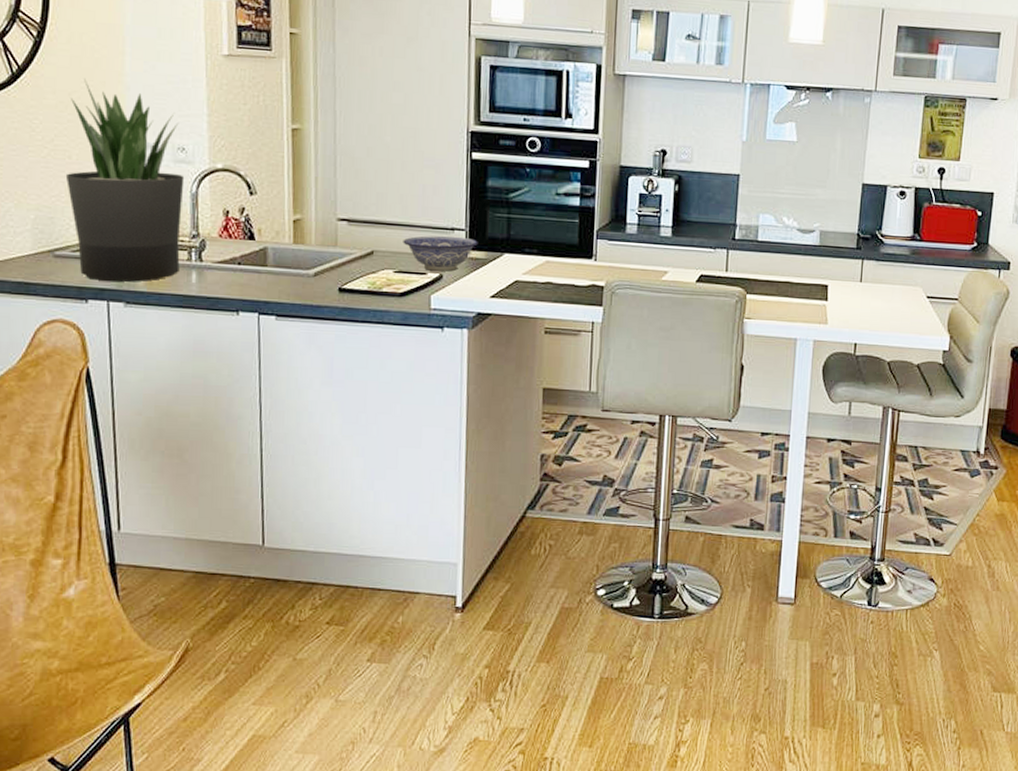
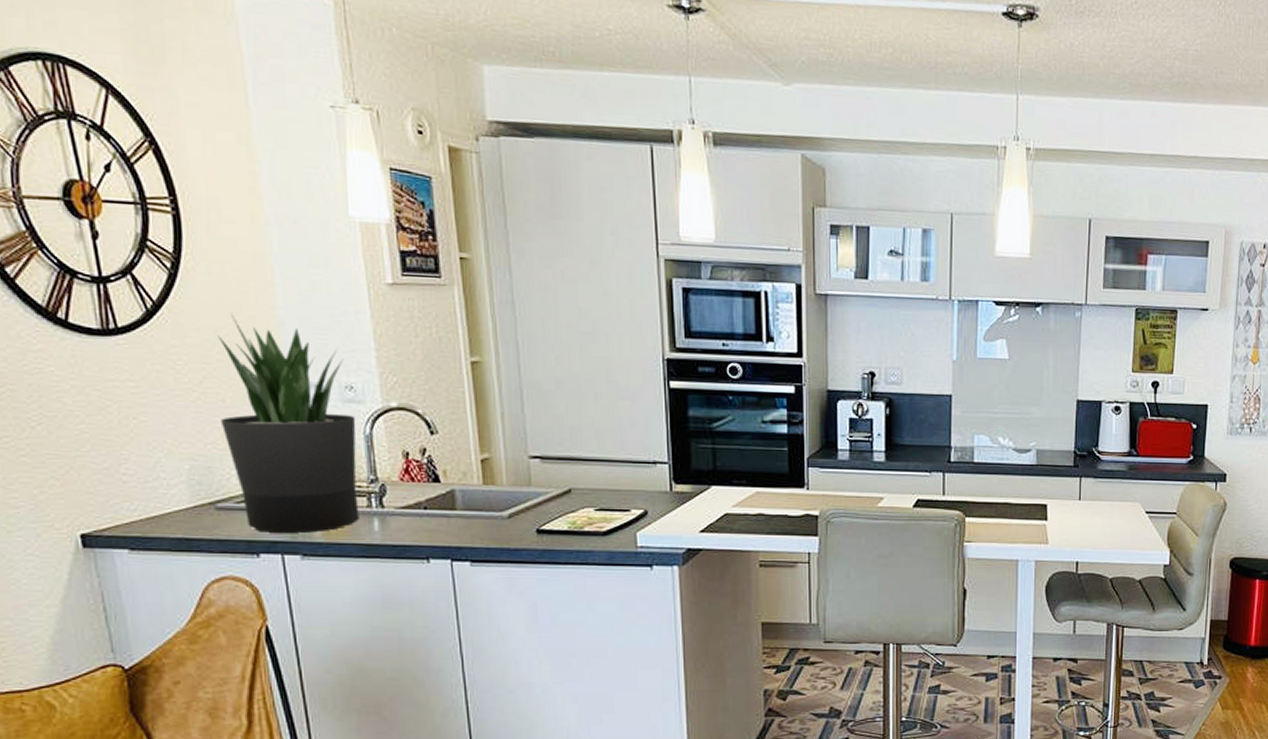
decorative bowl: present [403,236,478,272] -> none [602,470,683,507]

